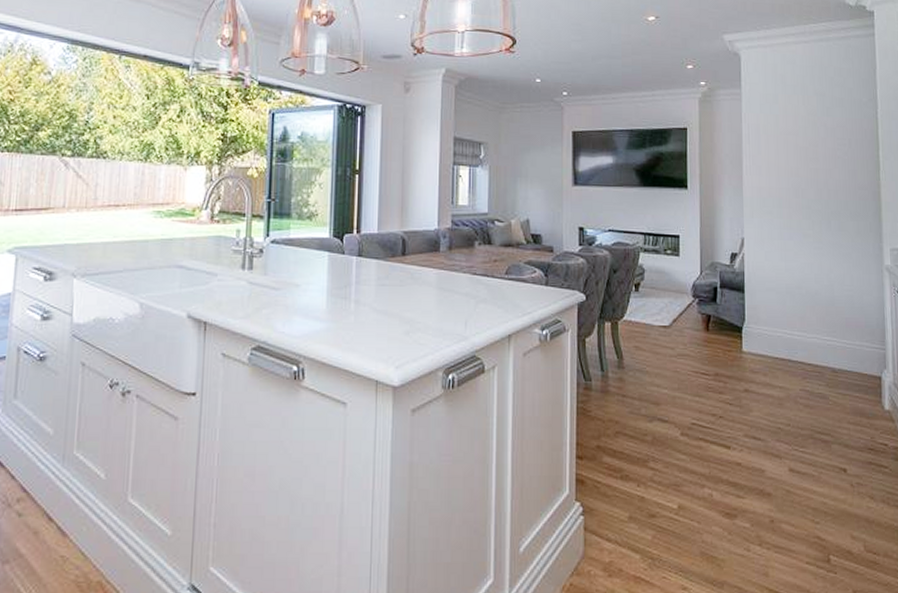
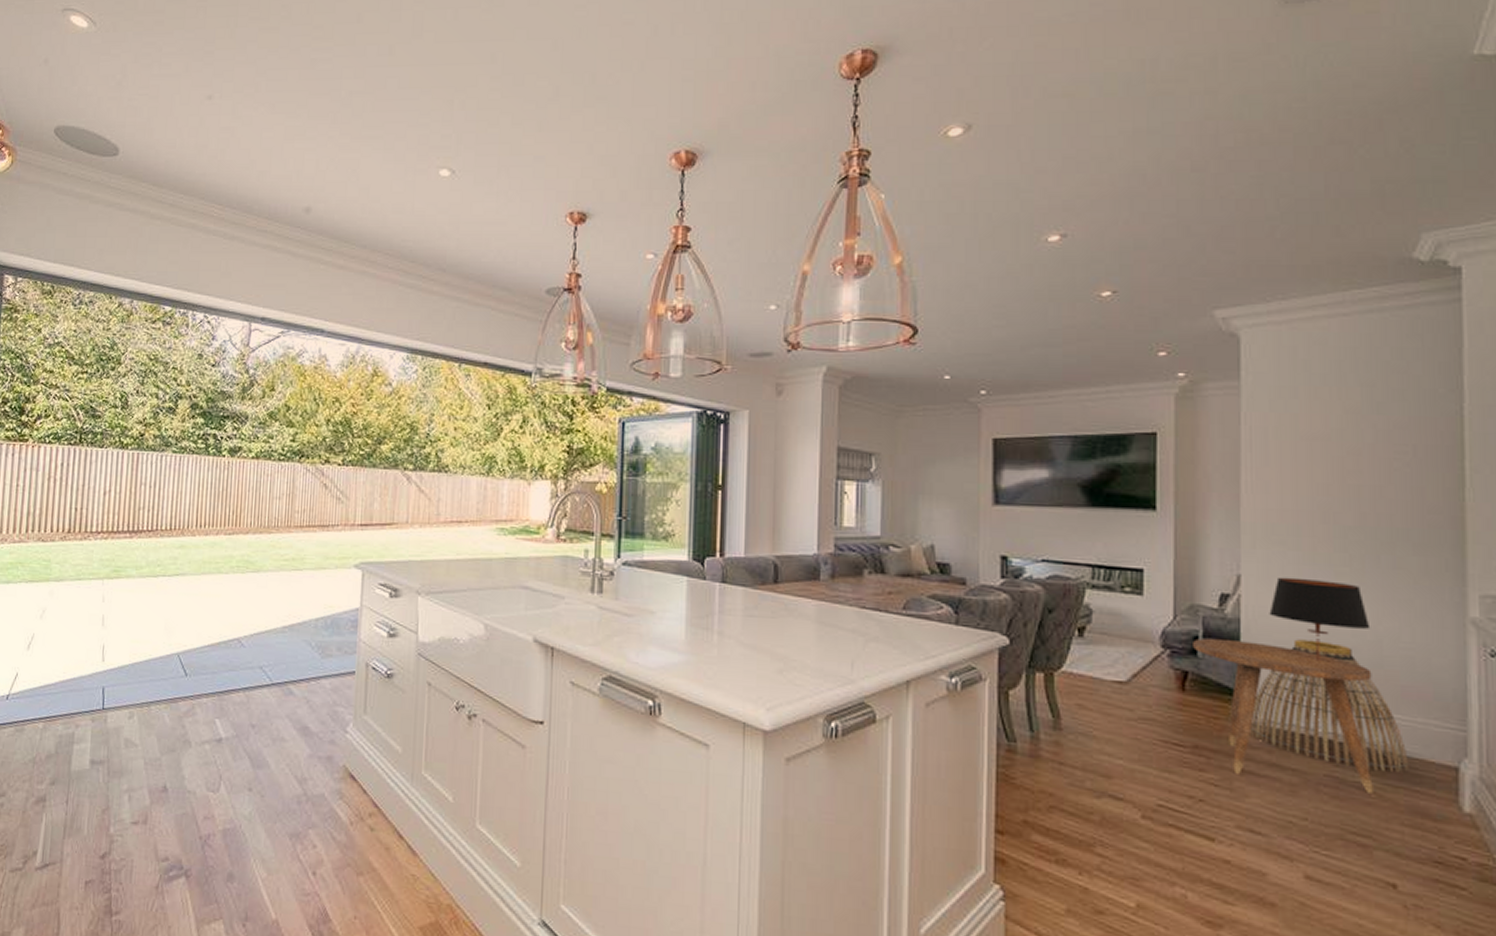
side table: none [714,288,831,401] -> present [1193,638,1373,794]
basket: none [752,286,852,384] -> present [1250,639,1409,773]
table lamp: none [763,239,826,303] -> present [1269,577,1371,662]

